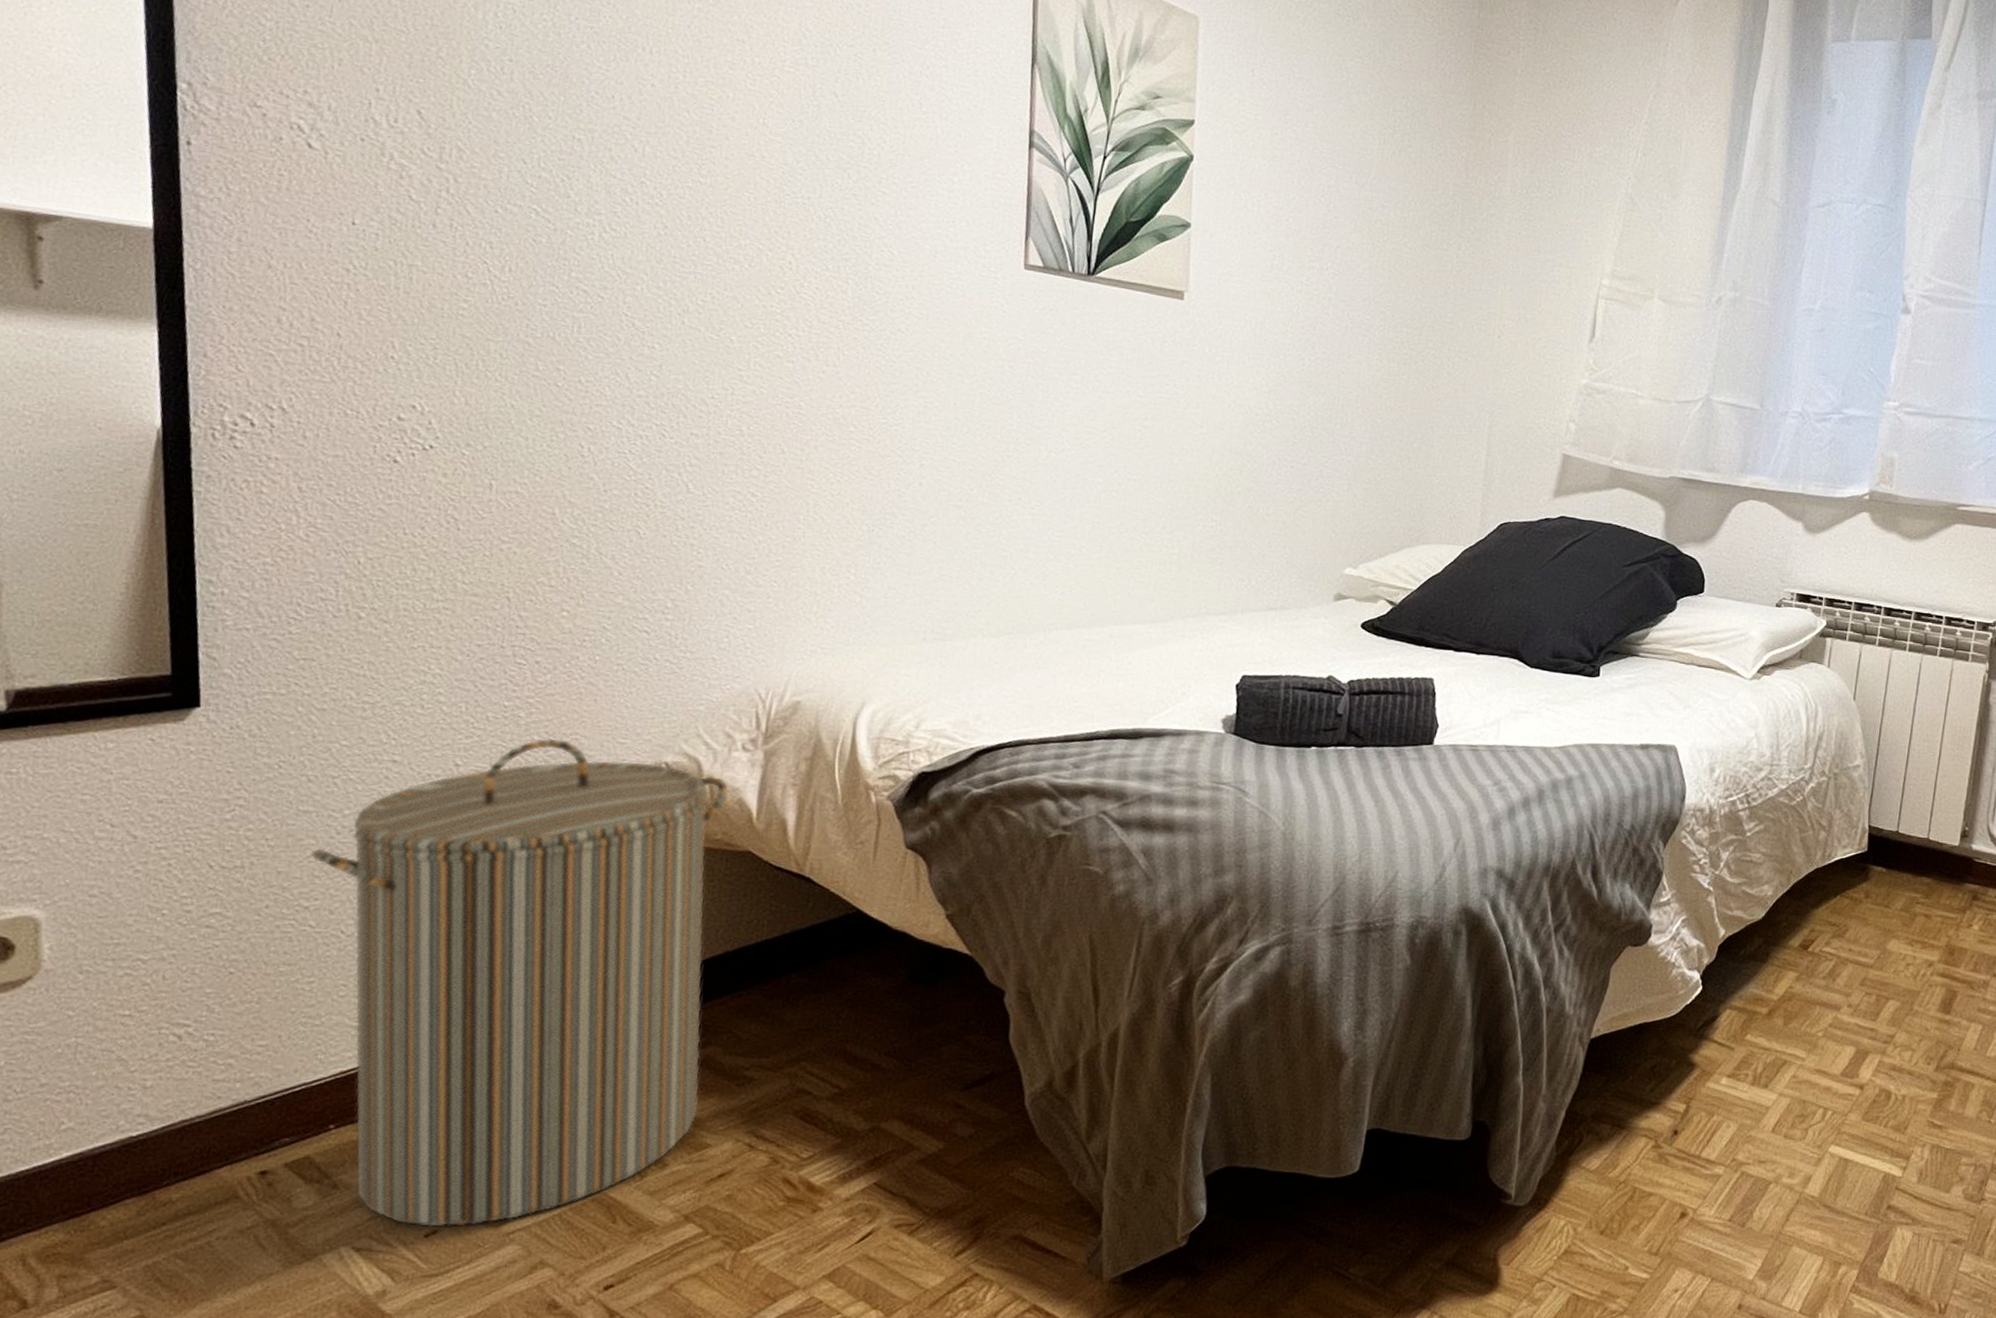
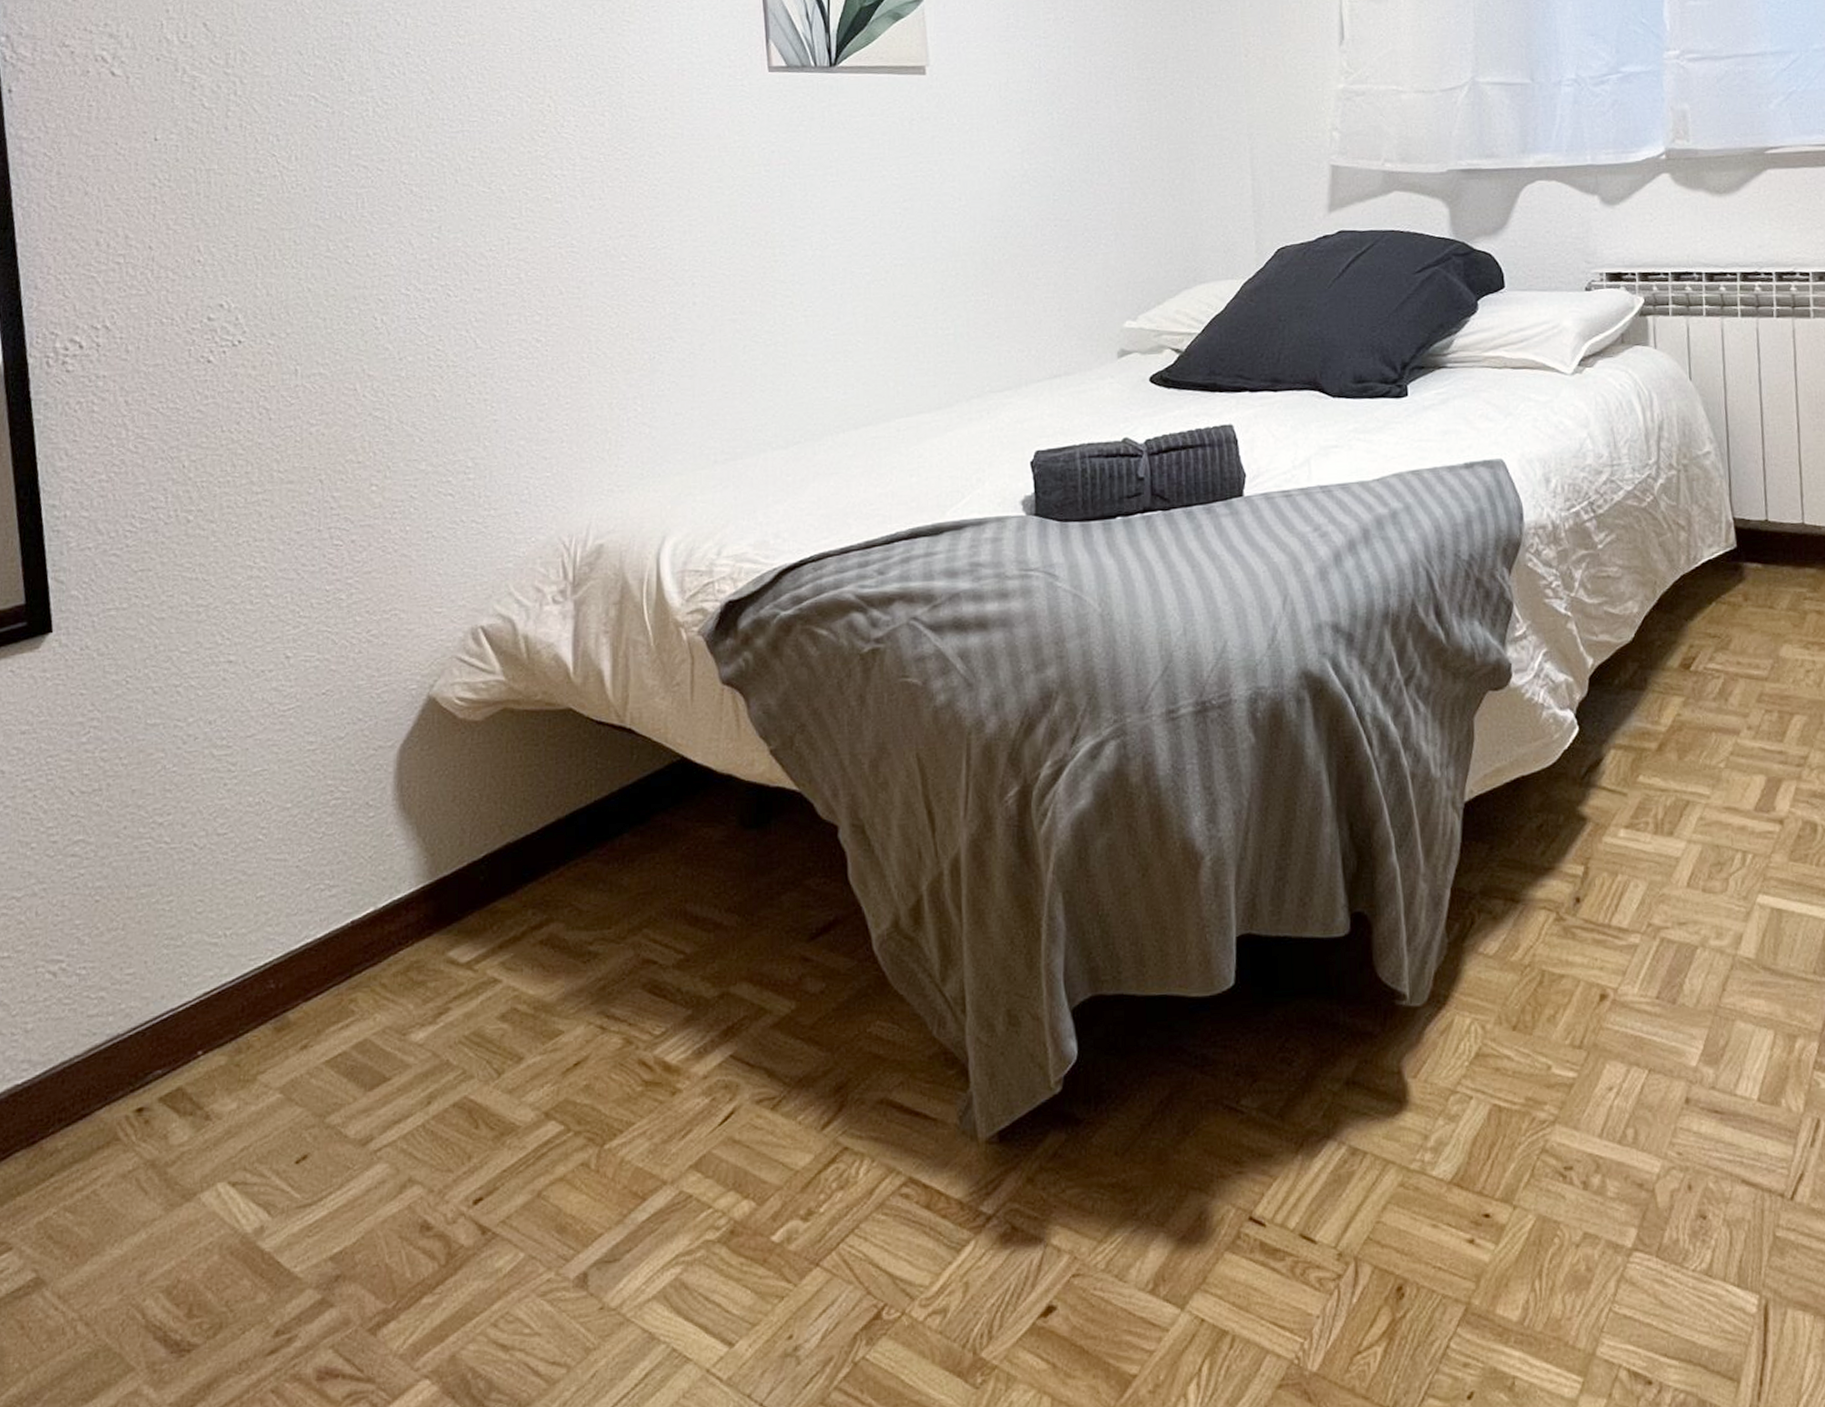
laundry hamper: present [311,738,729,1227] -> none [161,616,547,1153]

